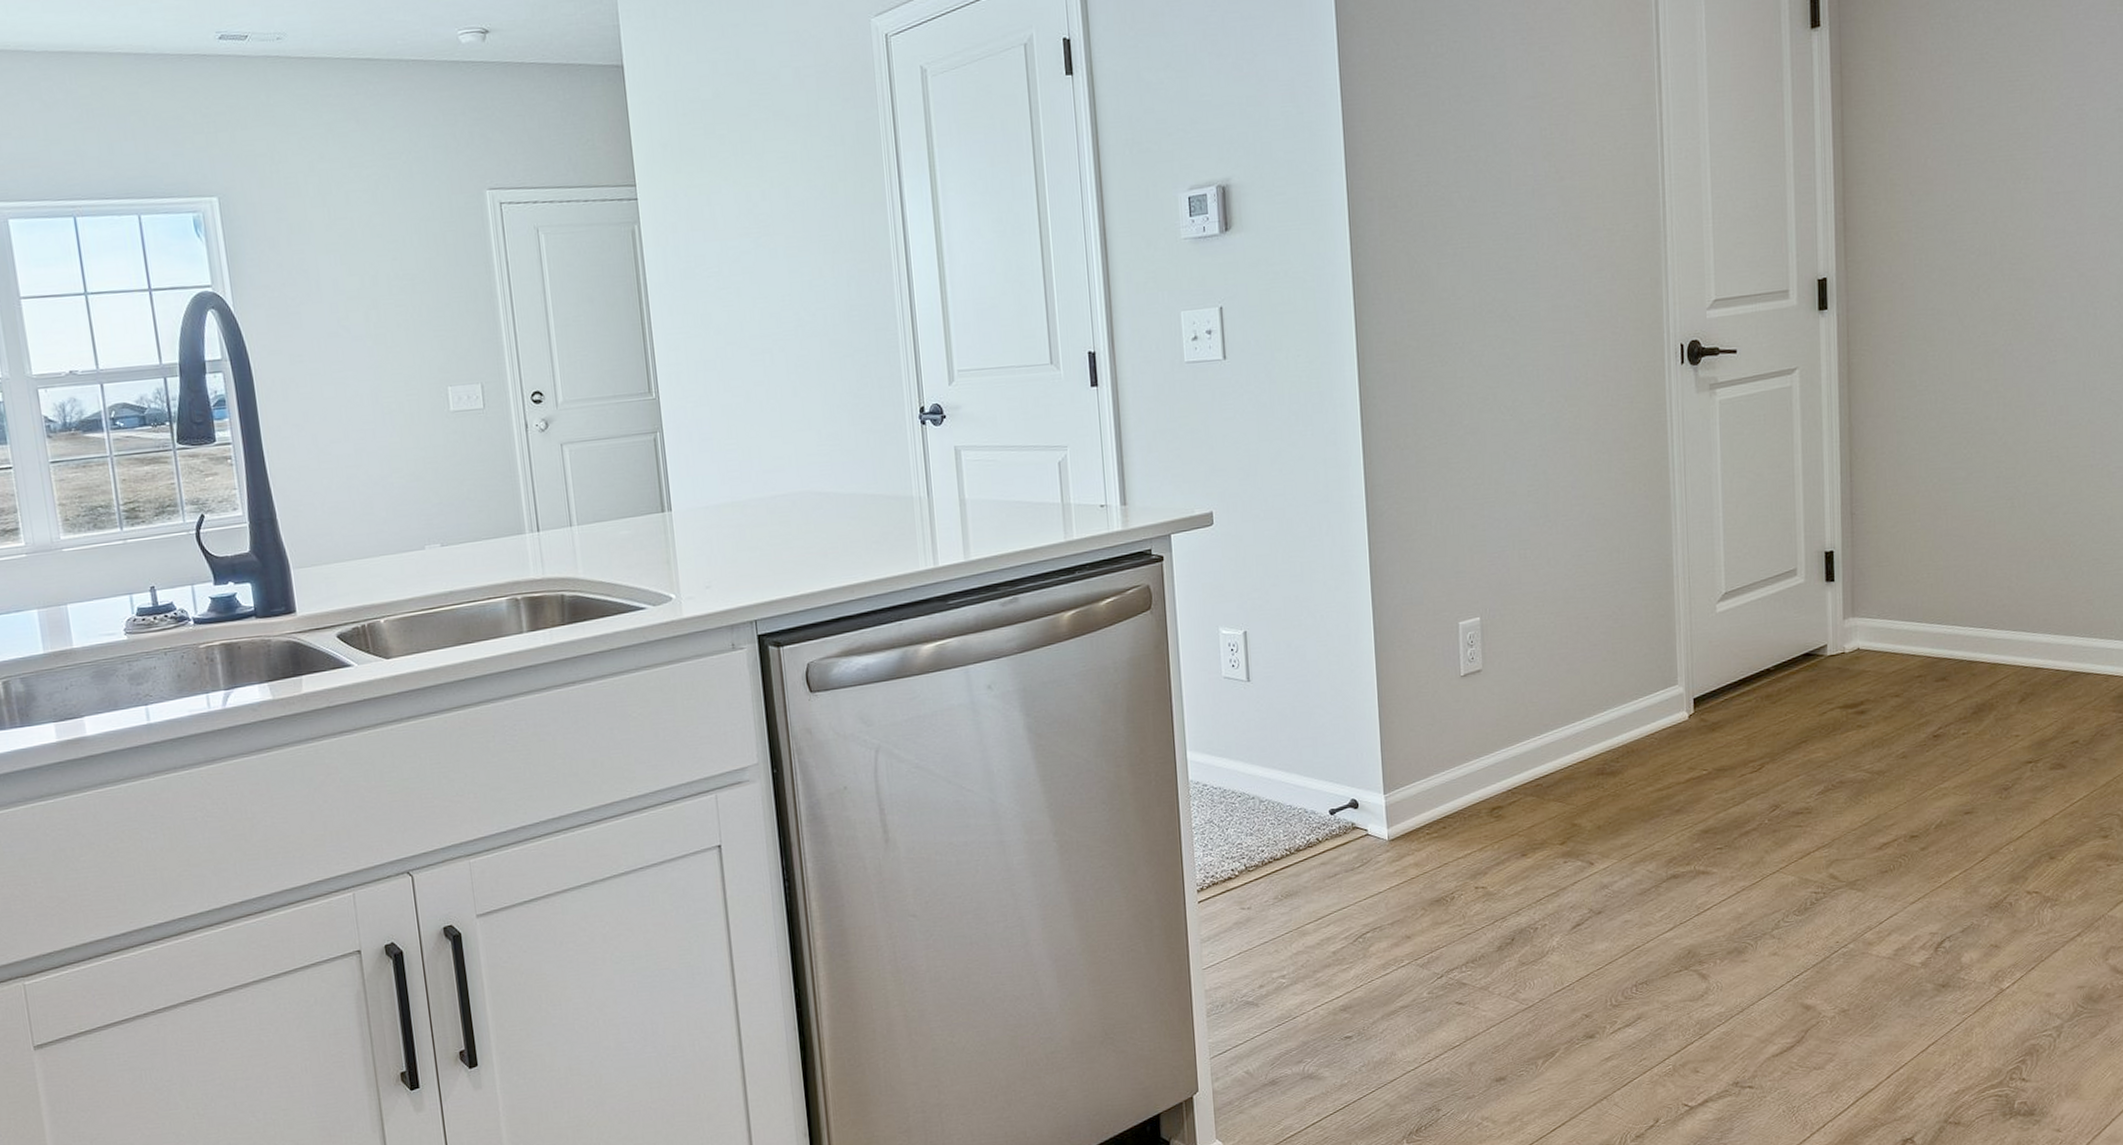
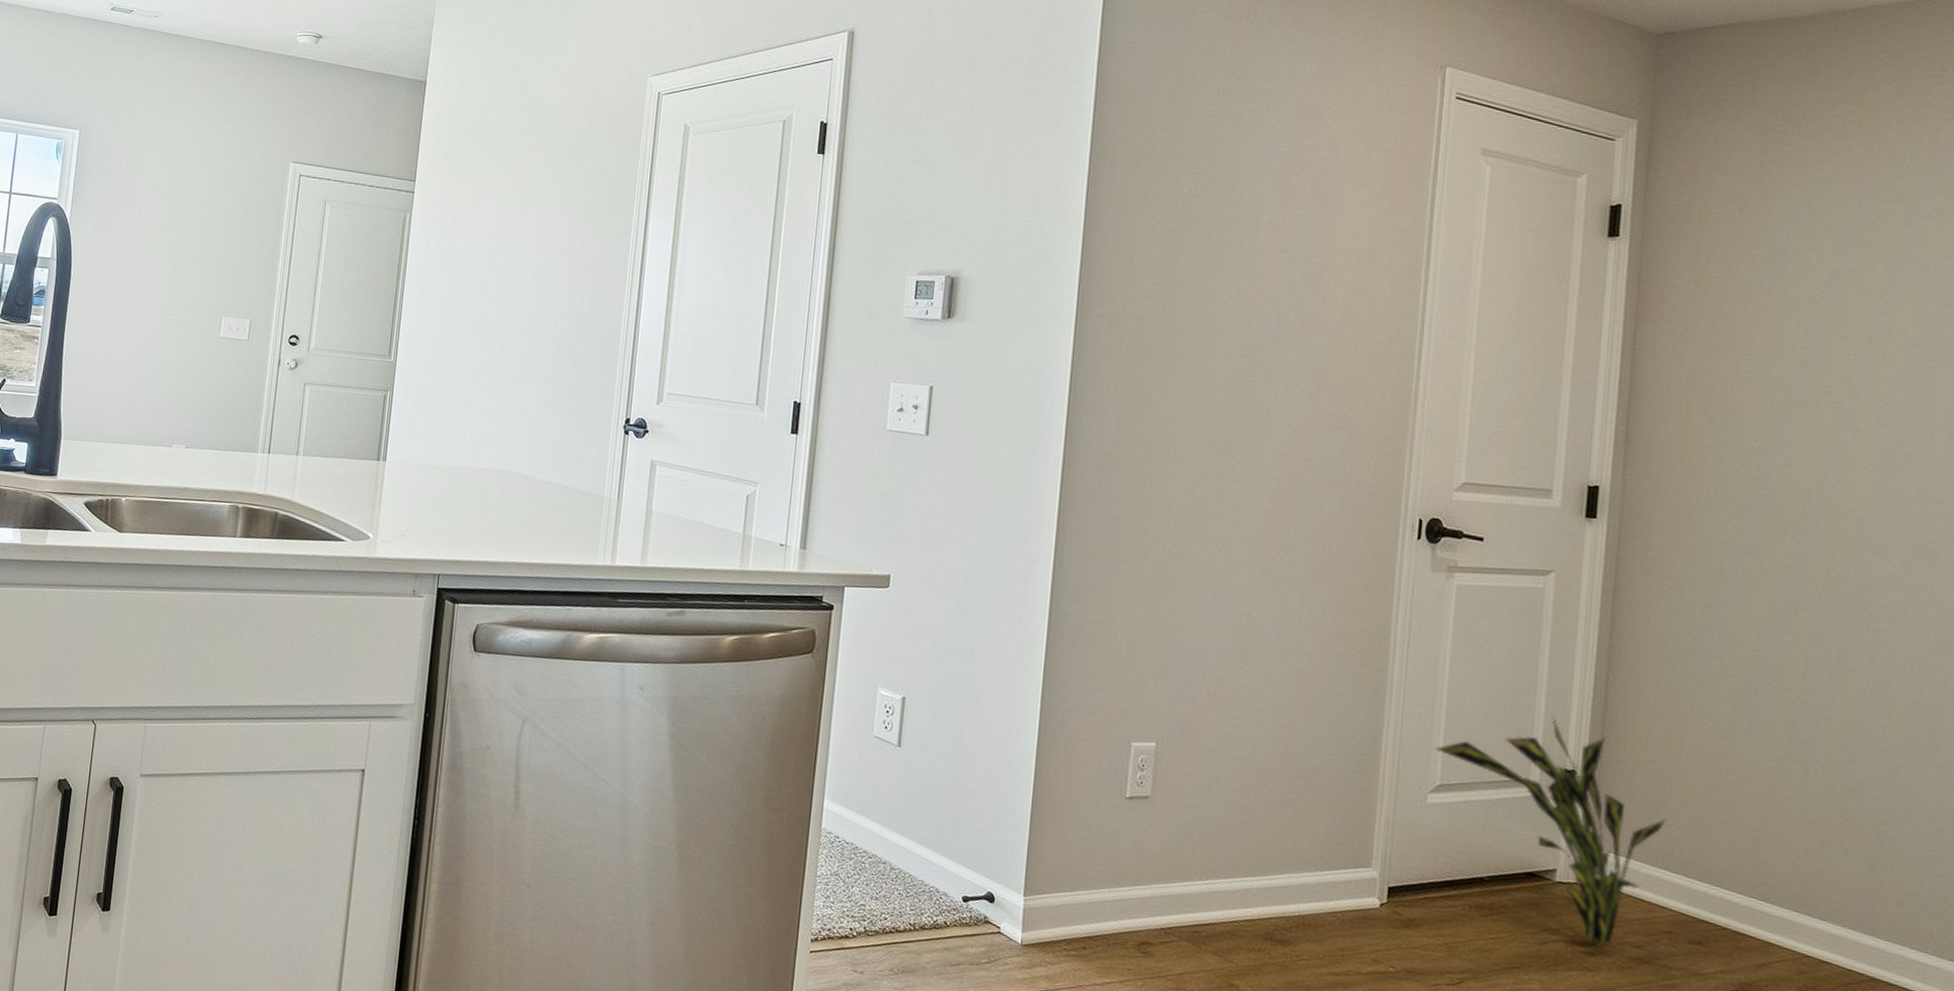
decorative plant: none [1718,504,1908,707] -> present [1435,715,1666,949]

